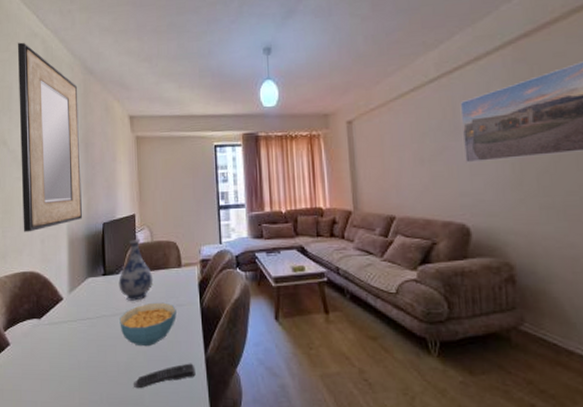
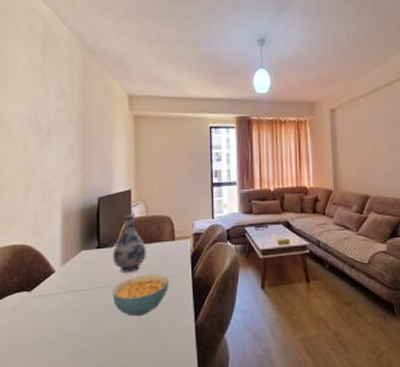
home mirror: present [17,42,83,232] -> none [14,17,78,206]
remote control: present [133,363,196,389] -> none [123,331,186,357]

